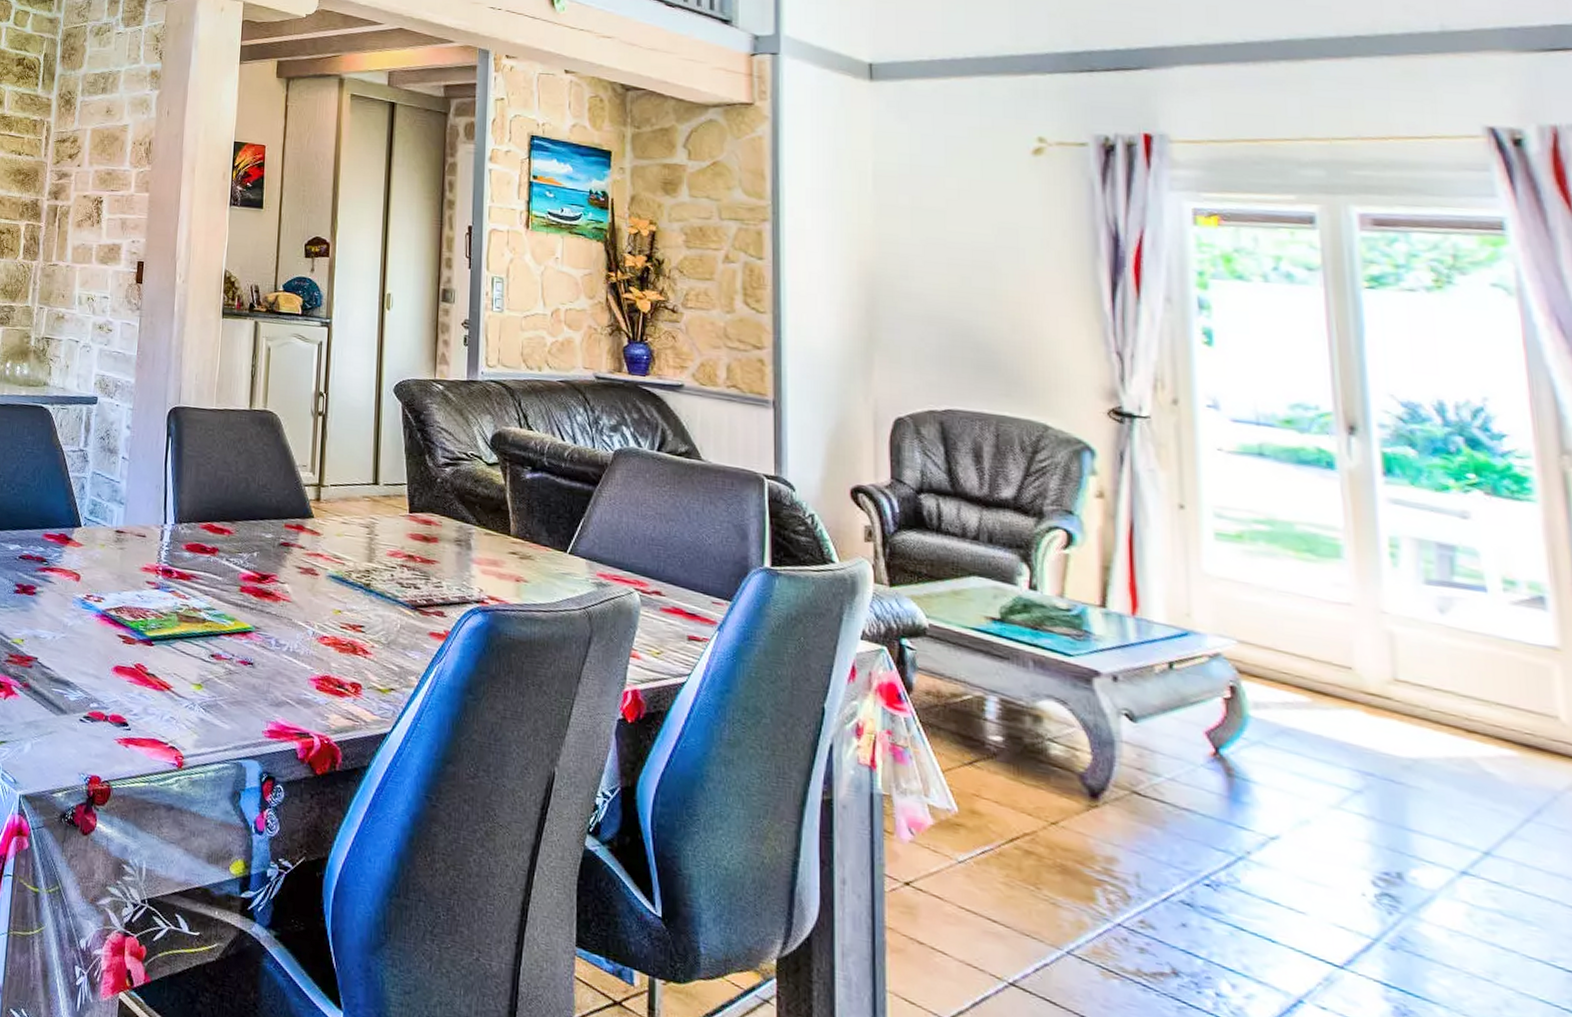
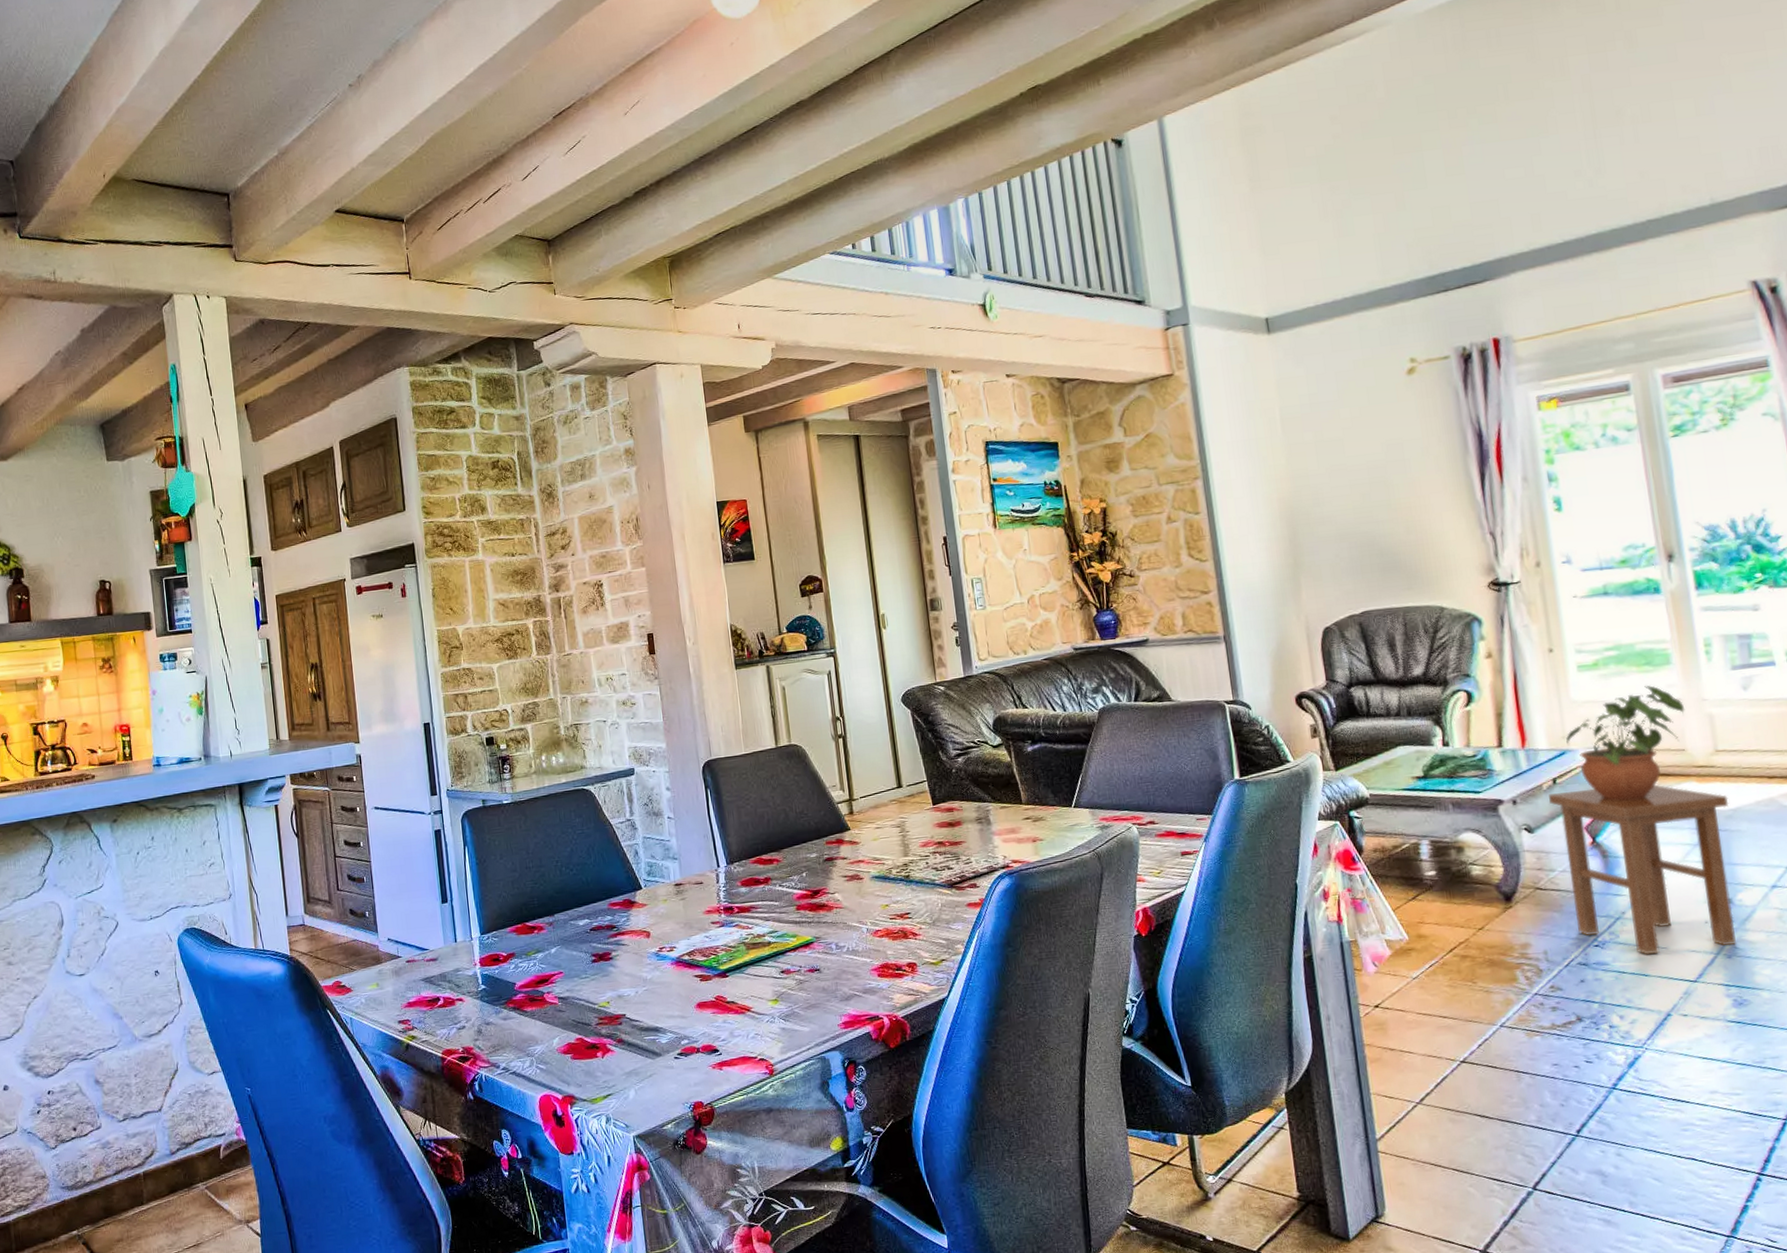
stool: none [1161,680,1408,934] -> present [1549,784,1737,955]
potted plant: none [1191,577,1357,716] -> present [1566,685,1686,801]

